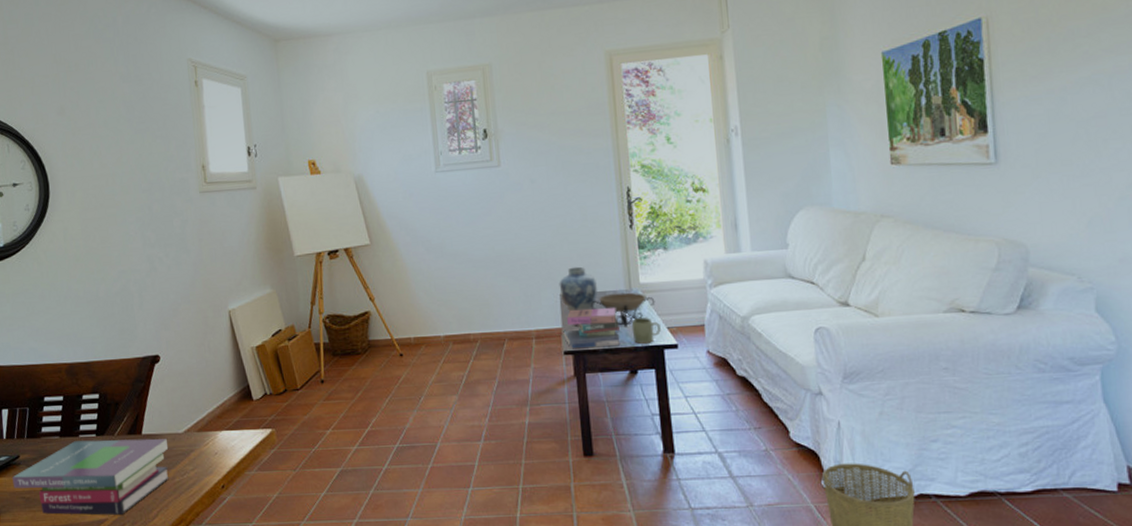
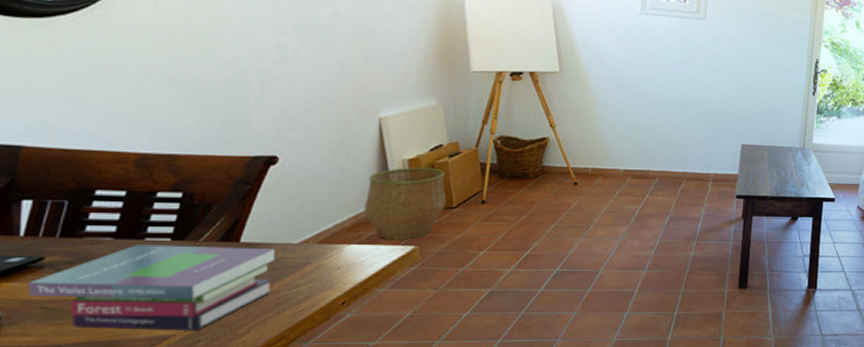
basket: none [227,350,292,425] -> present [364,165,447,240]
vase: present [559,266,598,326] -> none [741,121,777,174]
books: present [563,307,620,348] -> none [738,159,789,194]
decorative bowl: present [590,292,655,327] -> none [767,149,823,180]
mug: present [631,318,661,344] -> none [799,173,824,195]

